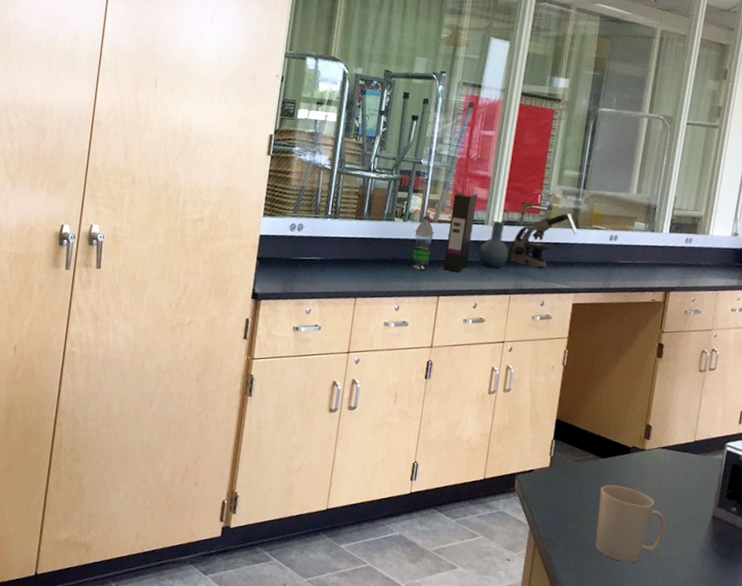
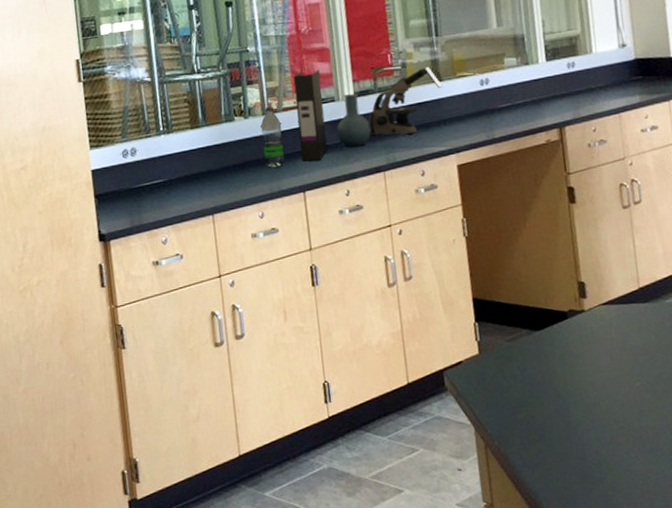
mug: present [595,484,666,563] -> none [544,357,634,445]

